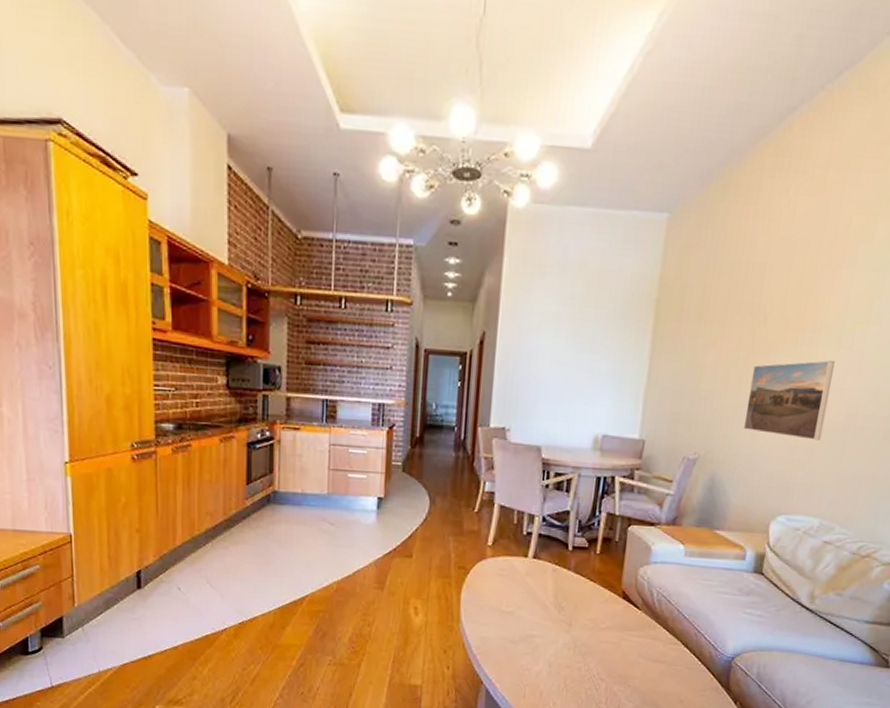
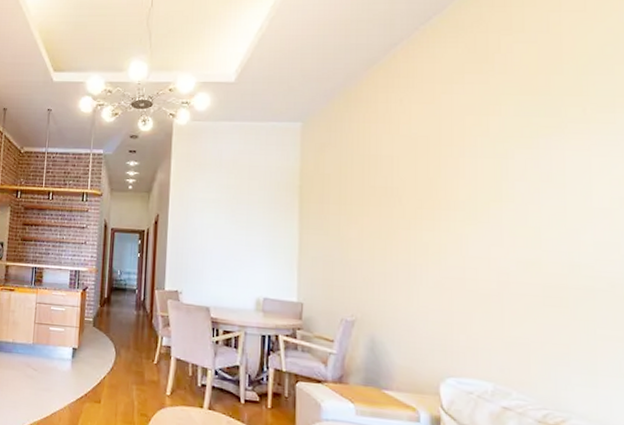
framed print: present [743,360,835,440] -> none [395,233,477,306]

